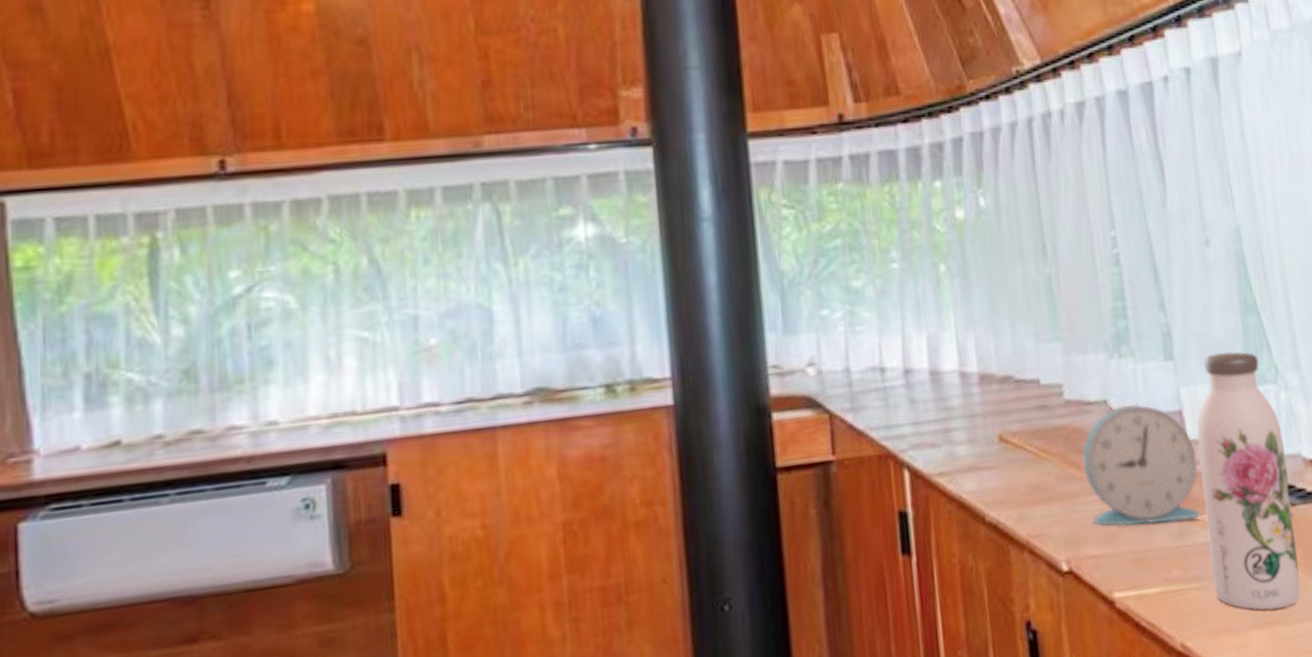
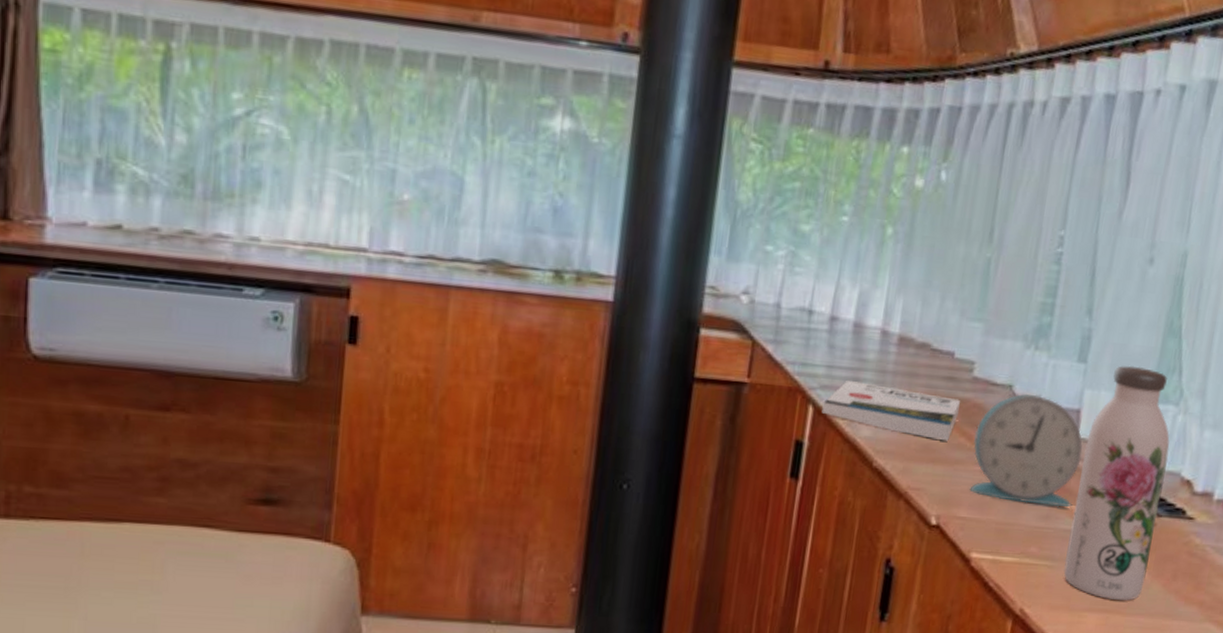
book: none [917,427,1060,479] -> present [822,381,961,441]

